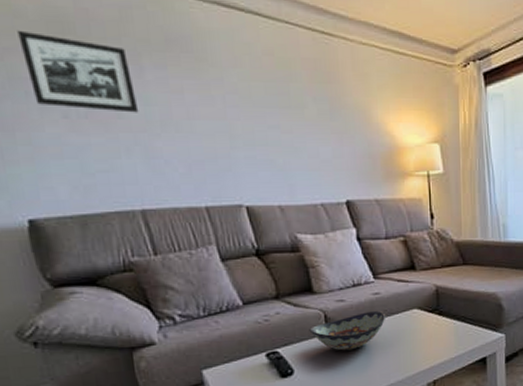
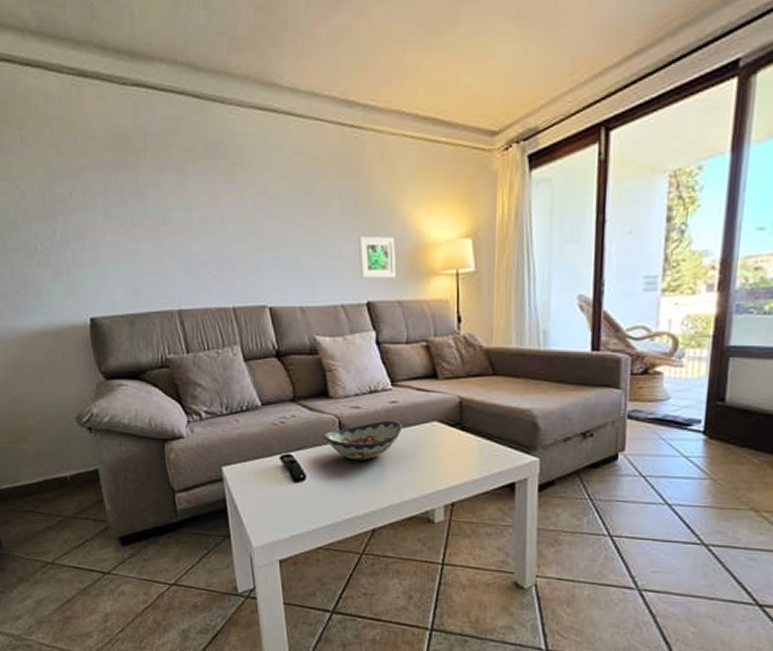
picture frame: present [17,30,139,113] -> none [90,149,181,219]
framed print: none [334,139,372,179] -> present [358,236,396,279]

